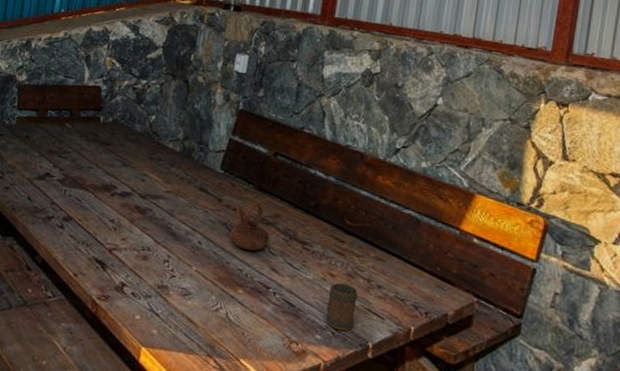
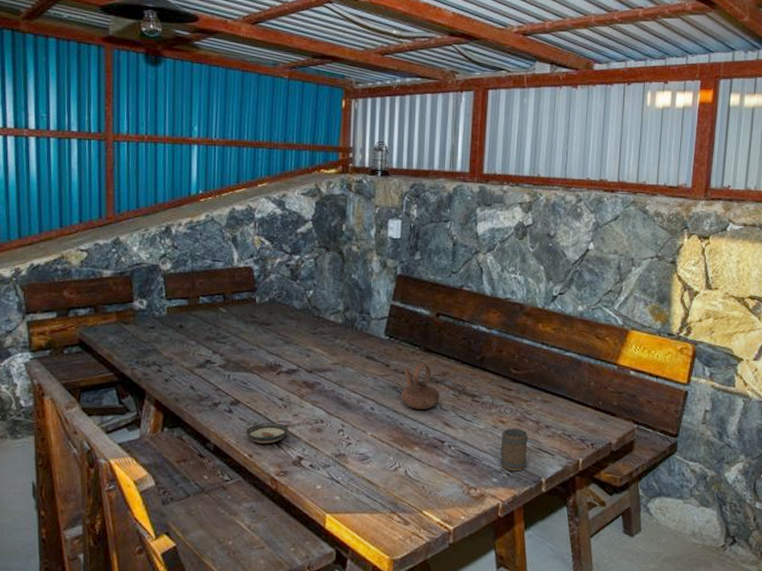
saucer: none [74,243,115,265] -> present [246,423,288,443]

